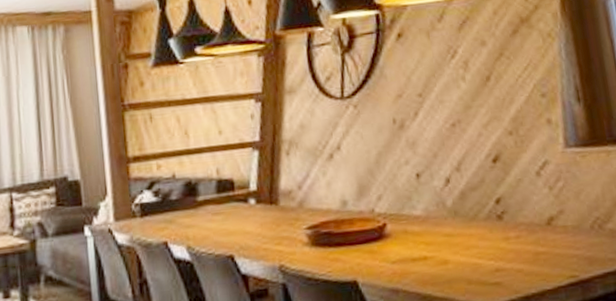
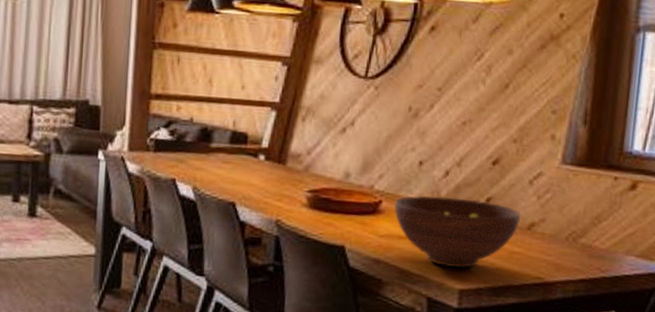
fruit bowl: none [400,203,537,284] -> present [394,195,521,268]

